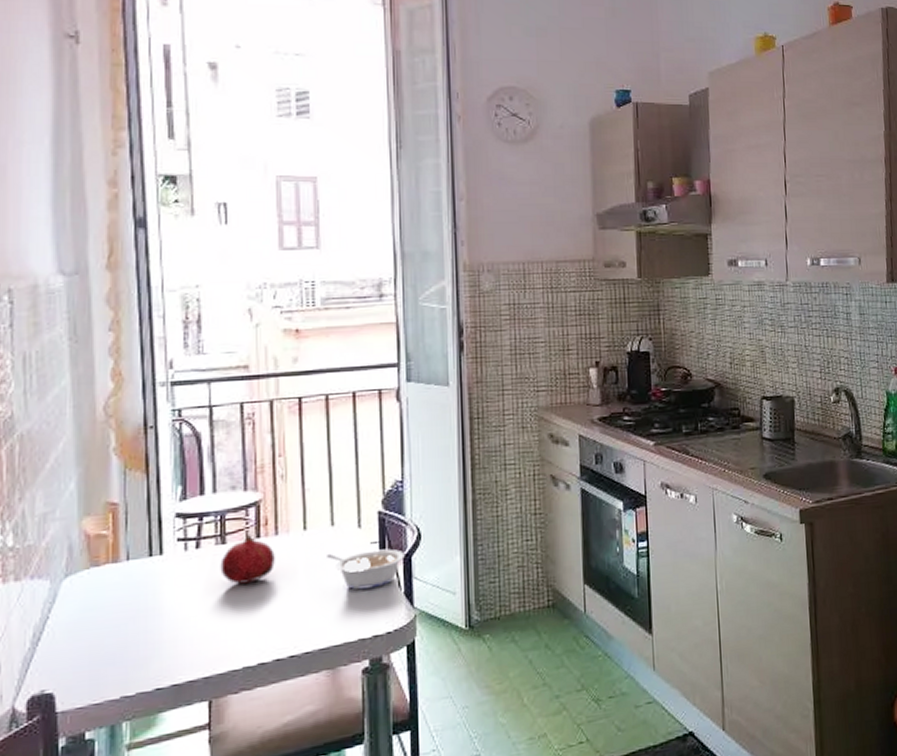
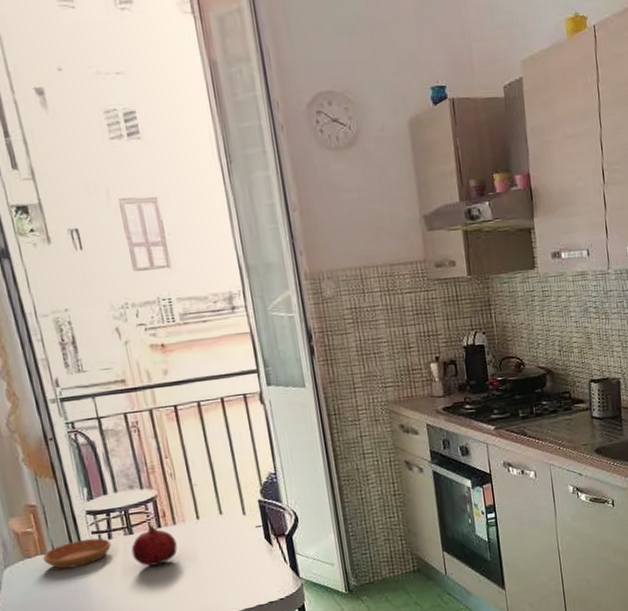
saucer: none [113,546,198,582] -> present [42,538,111,569]
legume: present [327,548,405,590] -> none [220,530,287,566]

